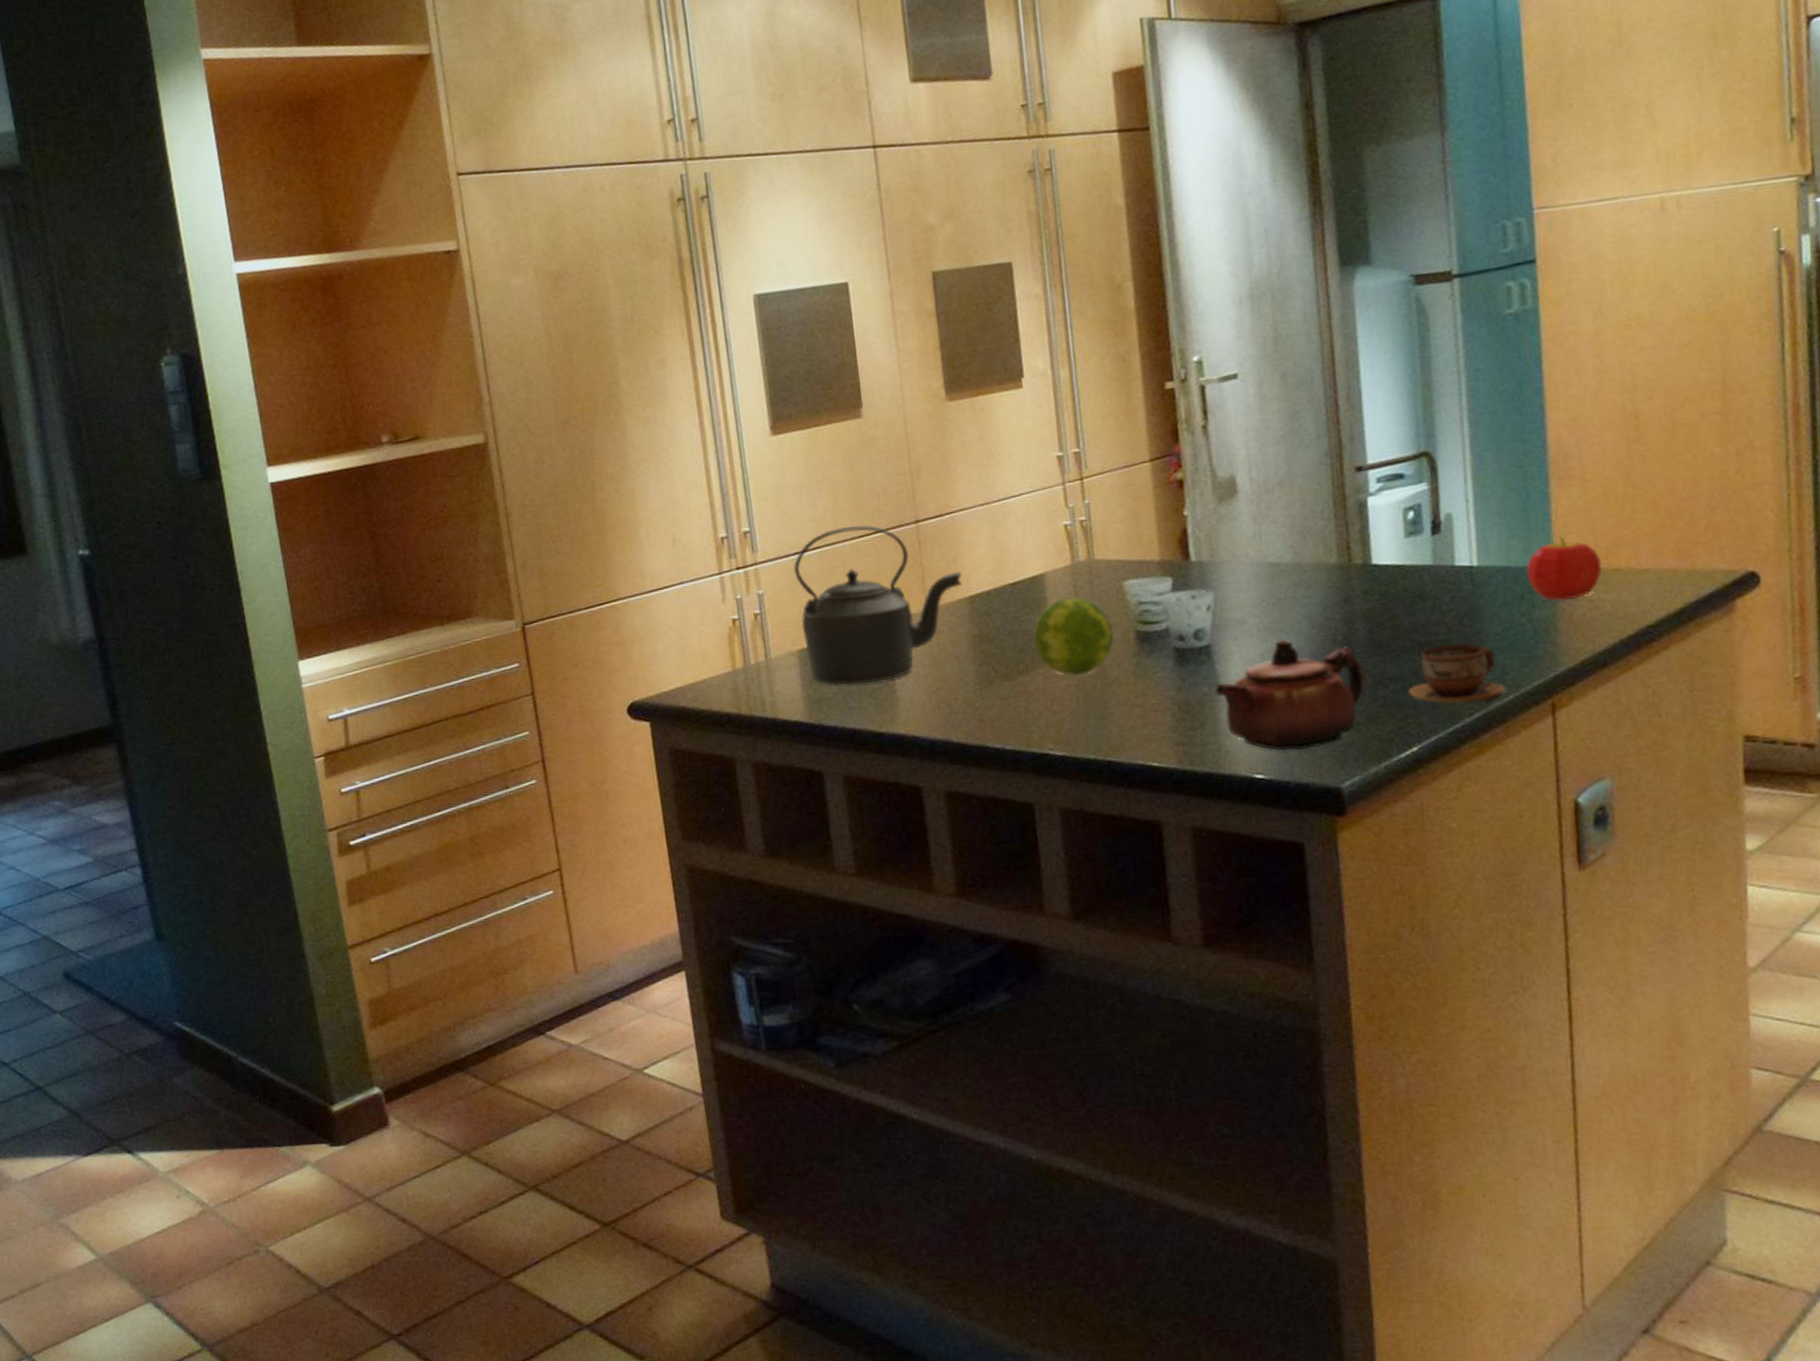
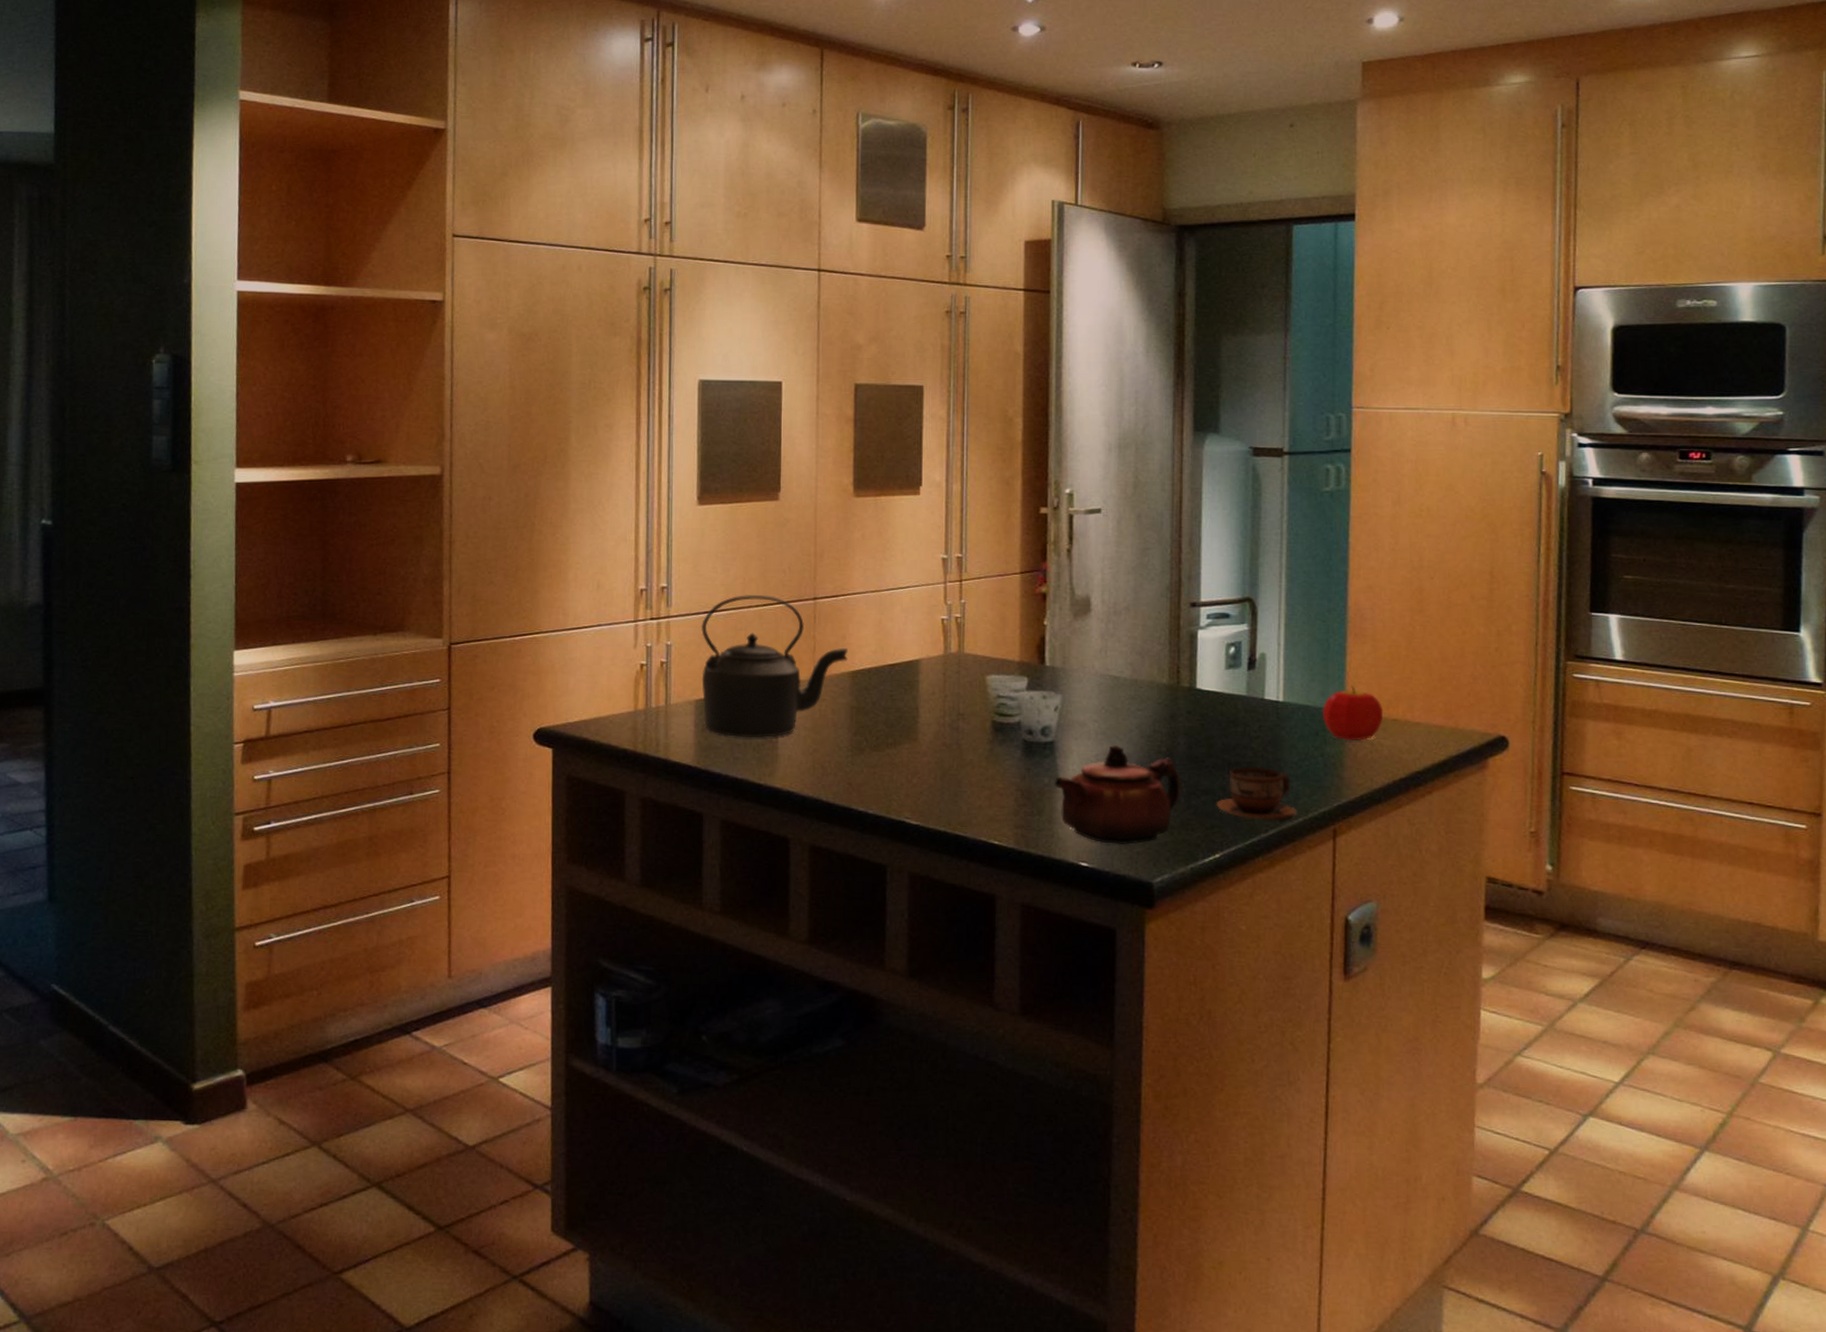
fruit: present [1033,597,1115,676] -> none [904,683,974,755]

